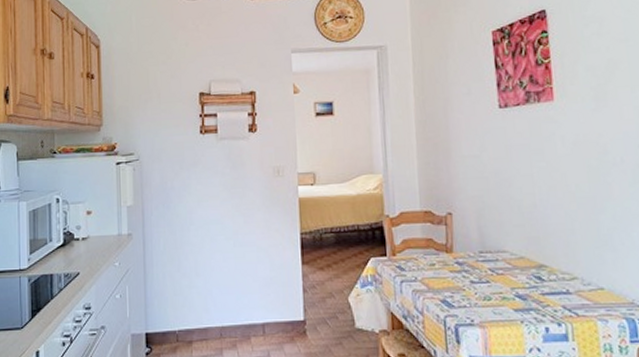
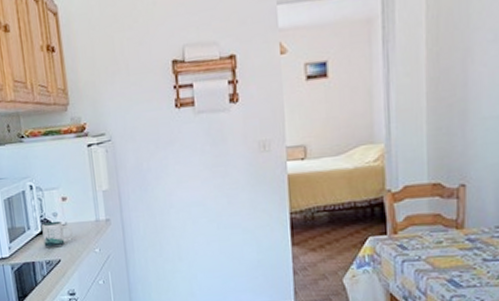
mug: none [64,234,95,261] -> present [42,221,73,248]

